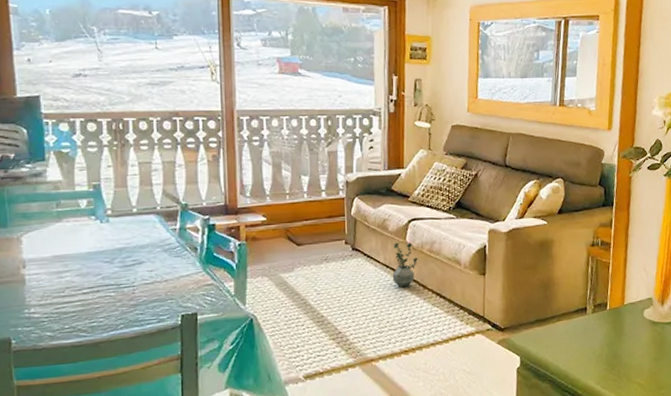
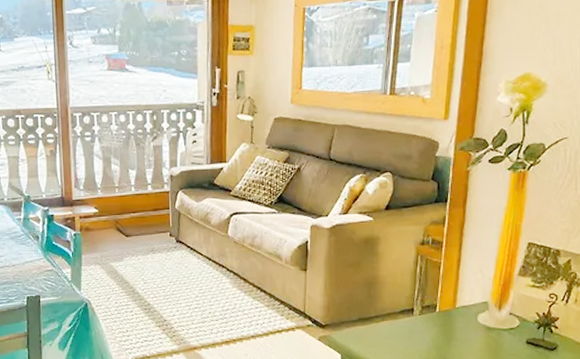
potted plant: present [392,242,419,288] -> none [214,236,240,280]

